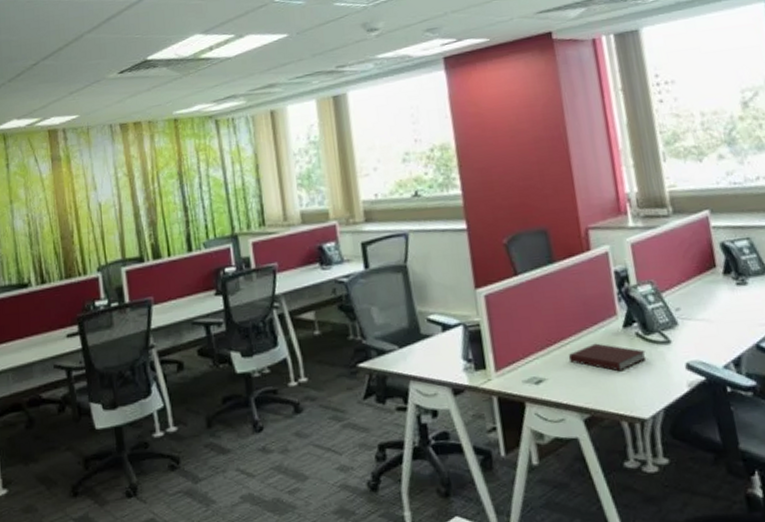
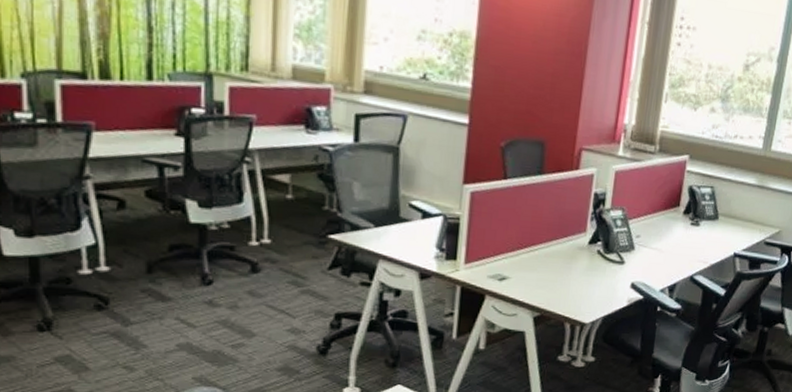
notebook: present [568,343,647,372] -> none [534,253,601,281]

